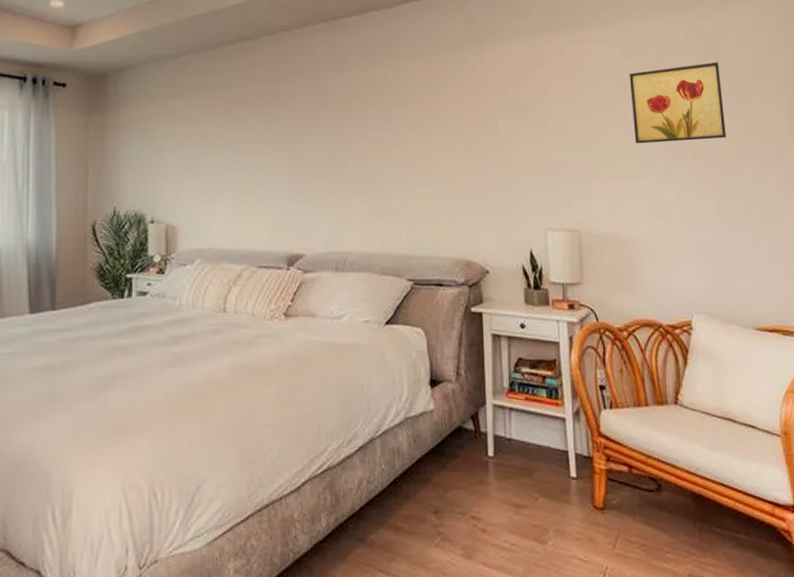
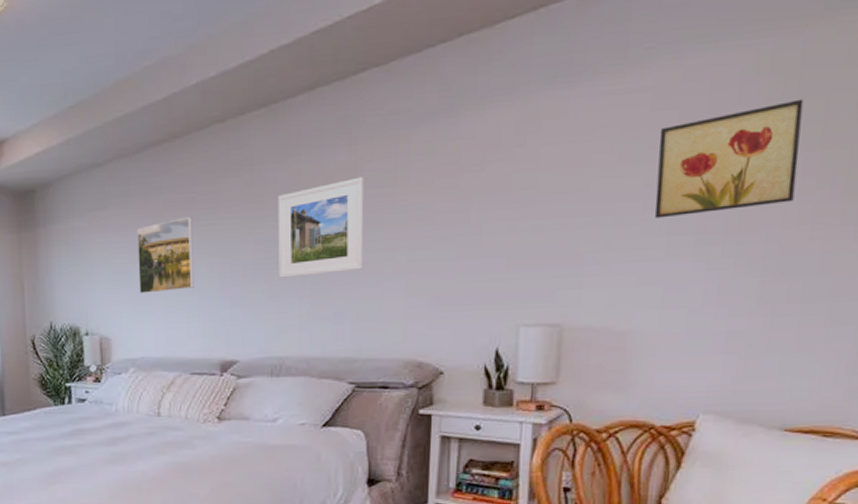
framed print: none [207,112,262,183] -> present [136,216,195,293]
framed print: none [338,90,415,175] -> present [278,176,365,278]

